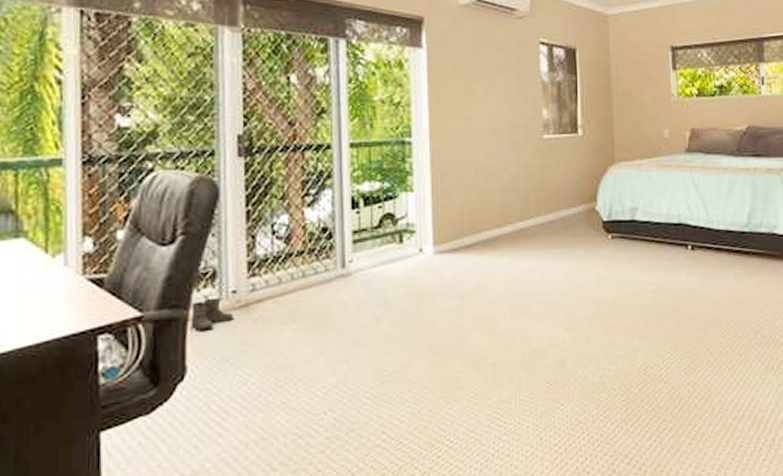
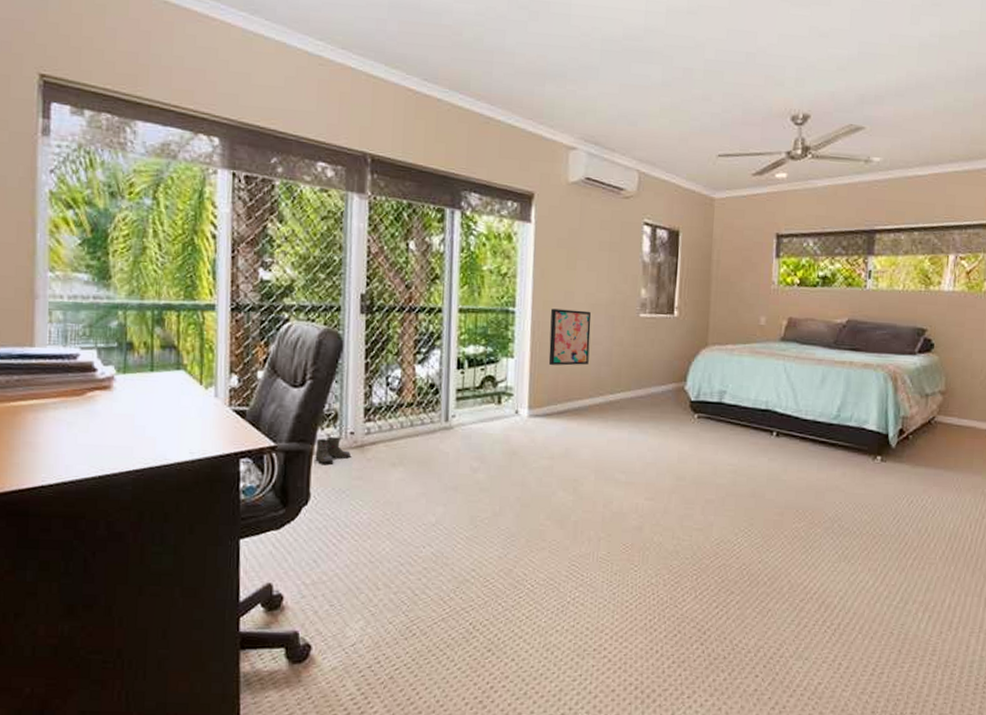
wall art: none [451,136,494,197] -> present [548,308,591,366]

